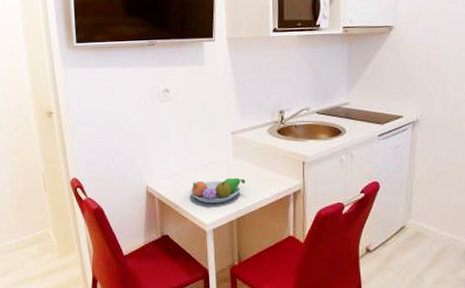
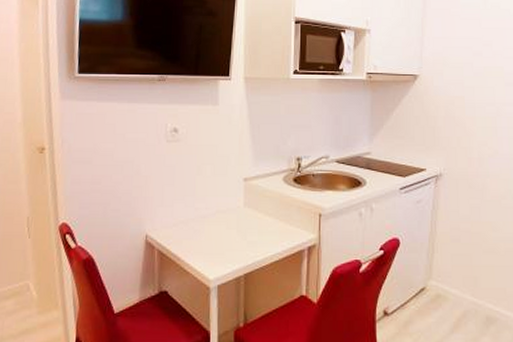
fruit bowl: present [190,177,246,204] -> none [195,228,256,257]

